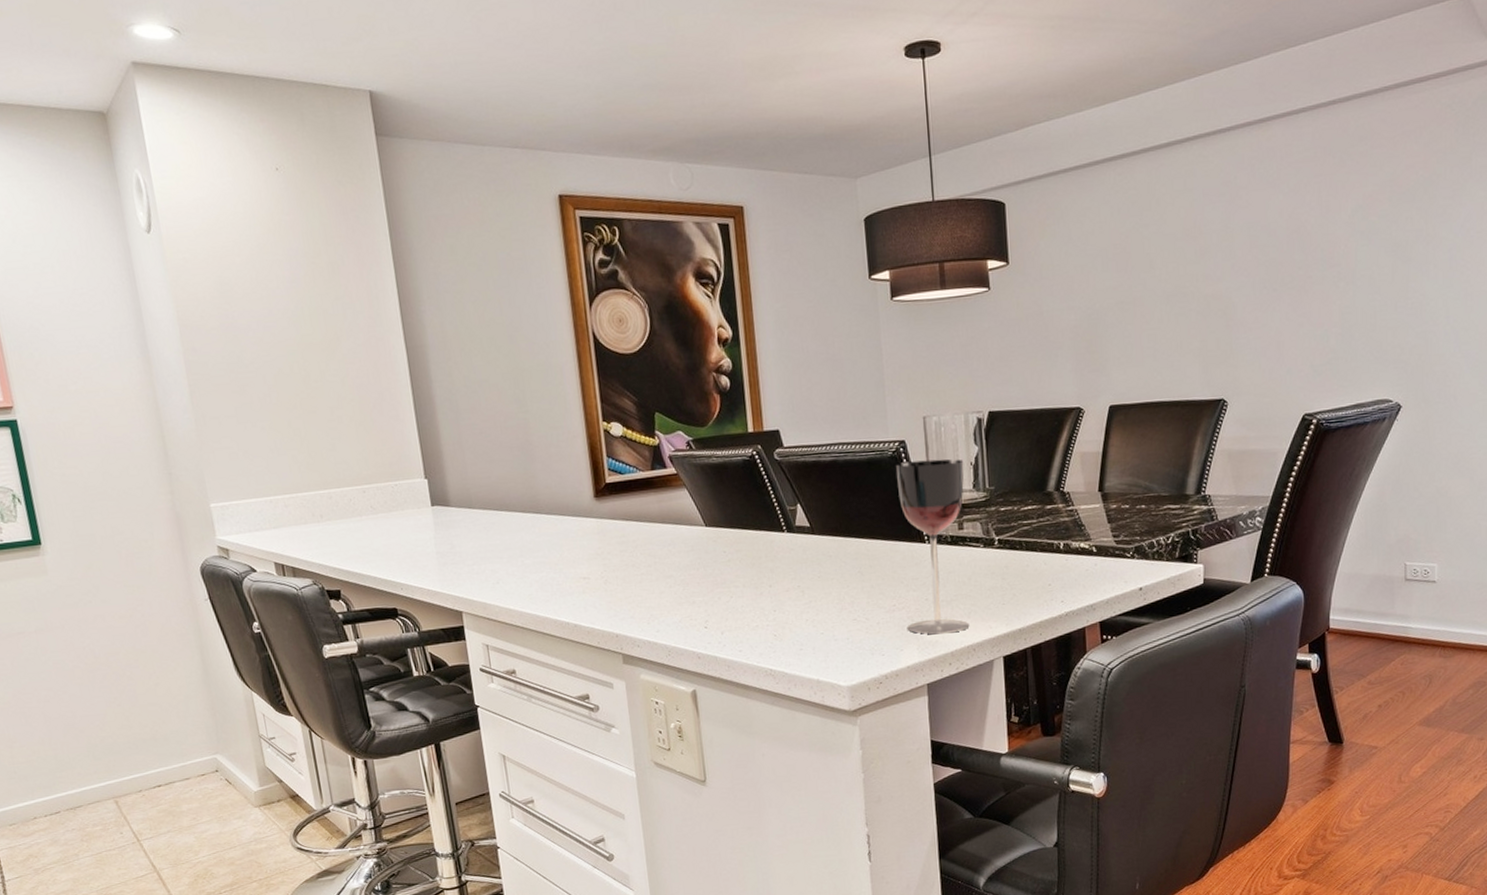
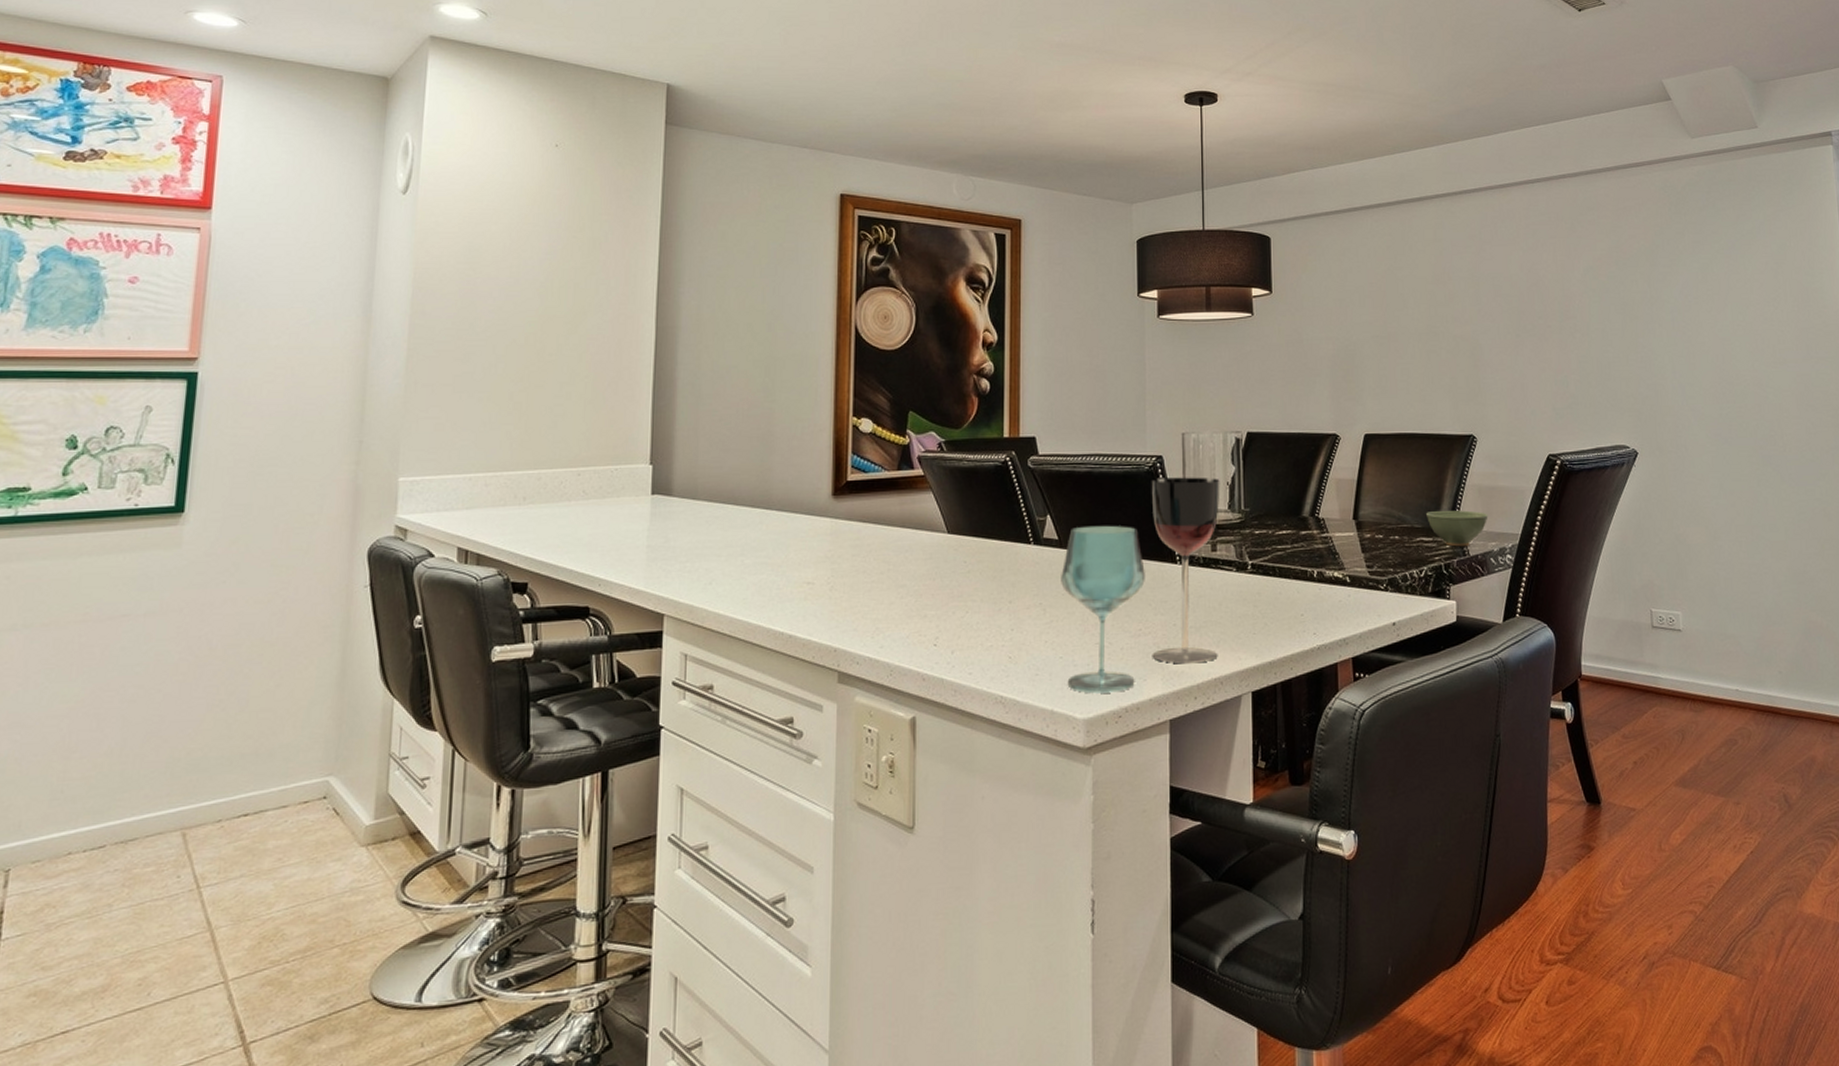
wine glass: none [815,510,896,664] -> present [1061,525,1145,694]
bowl: none [1172,476,1238,513] -> present [1425,510,1488,547]

